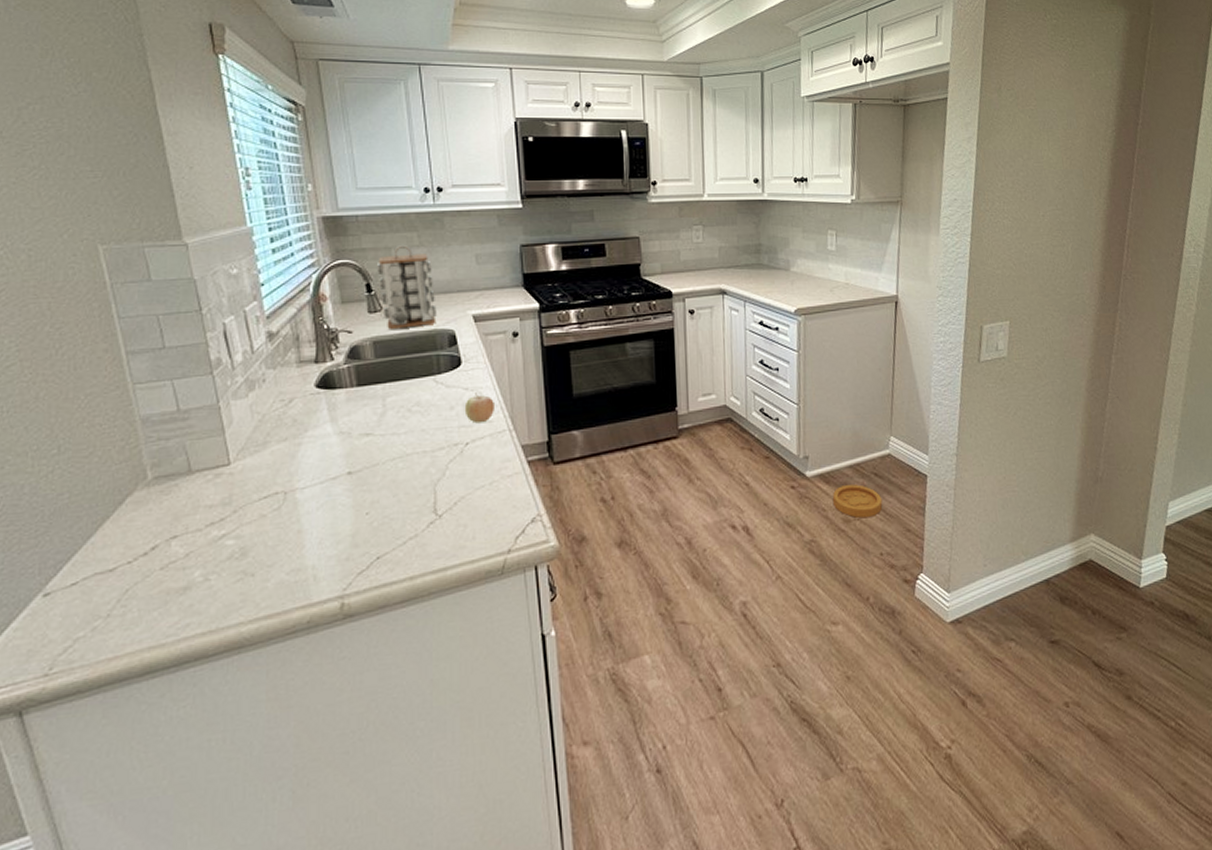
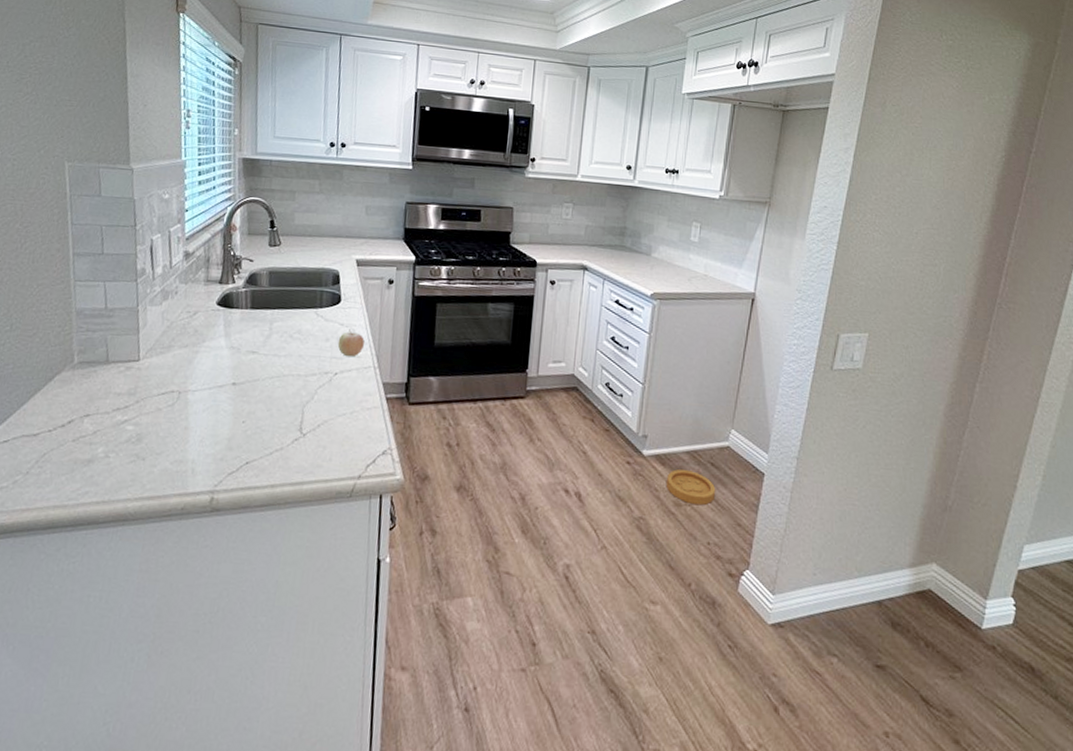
spice rack: present [377,244,438,329] -> none [281,189,328,264]

